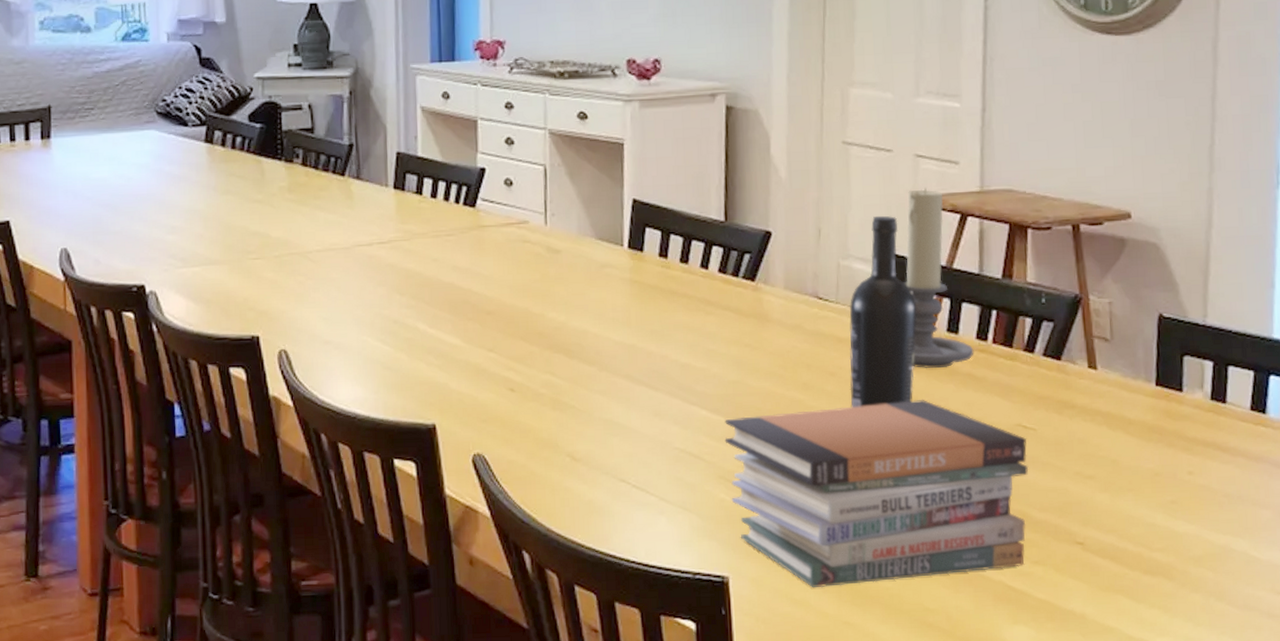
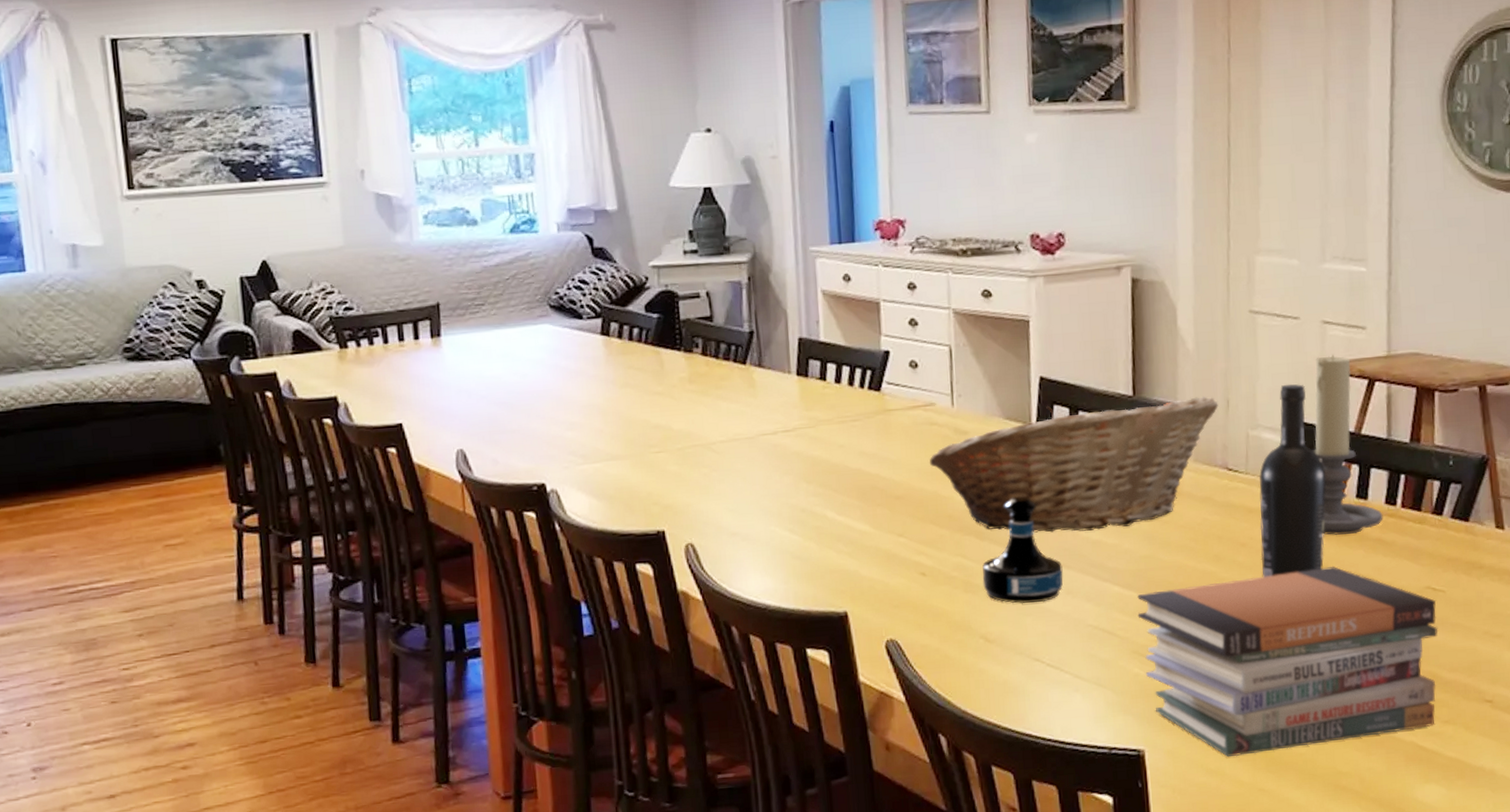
fruit basket: none [522,225,810,354] -> present [930,396,1219,533]
tequila bottle: none [570,316,651,424] -> present [982,496,1063,604]

